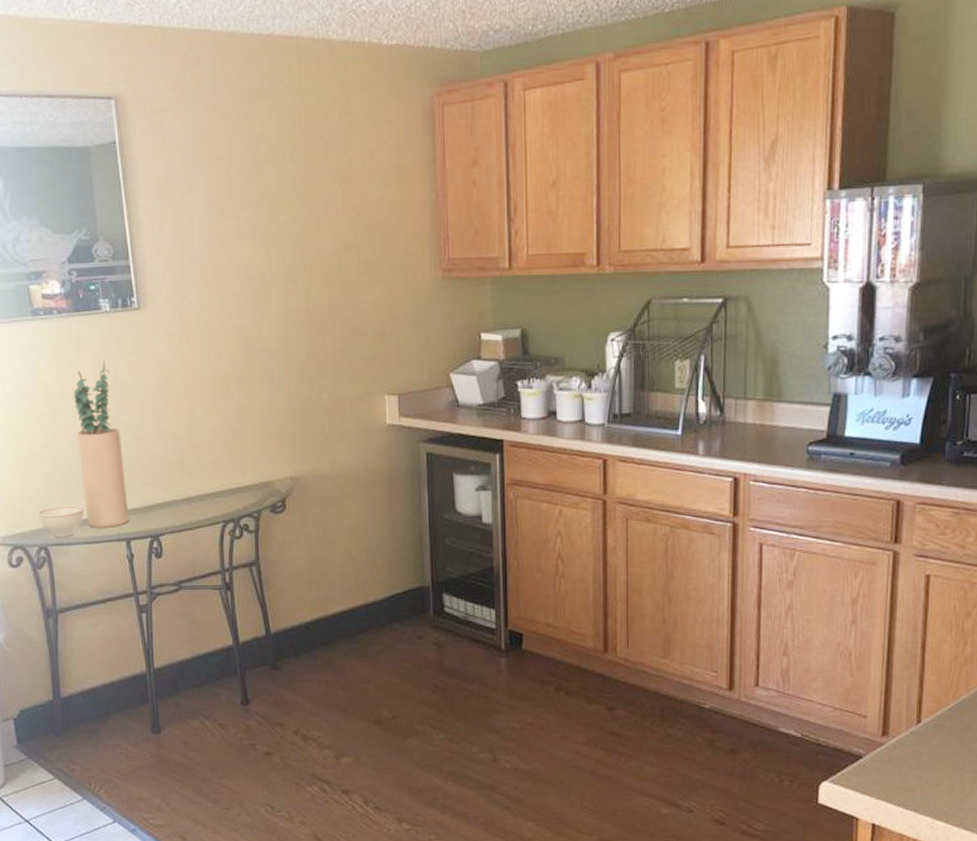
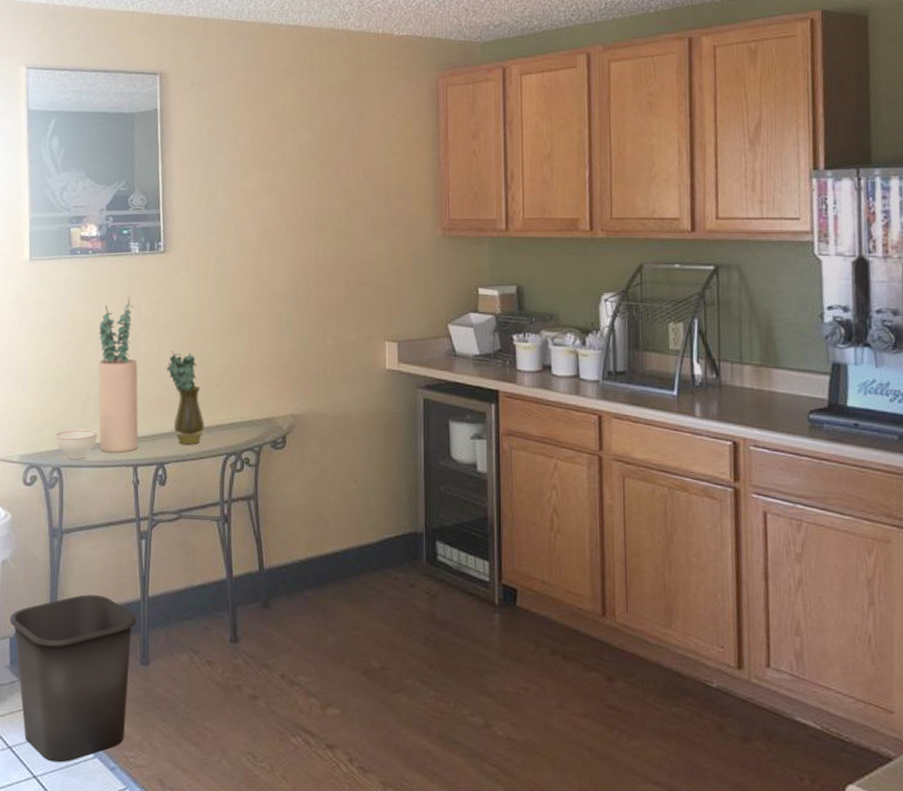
waste bin: none [11,671,144,830] -> present [9,594,137,763]
vase: none [153,416,199,515] -> present [167,350,205,445]

